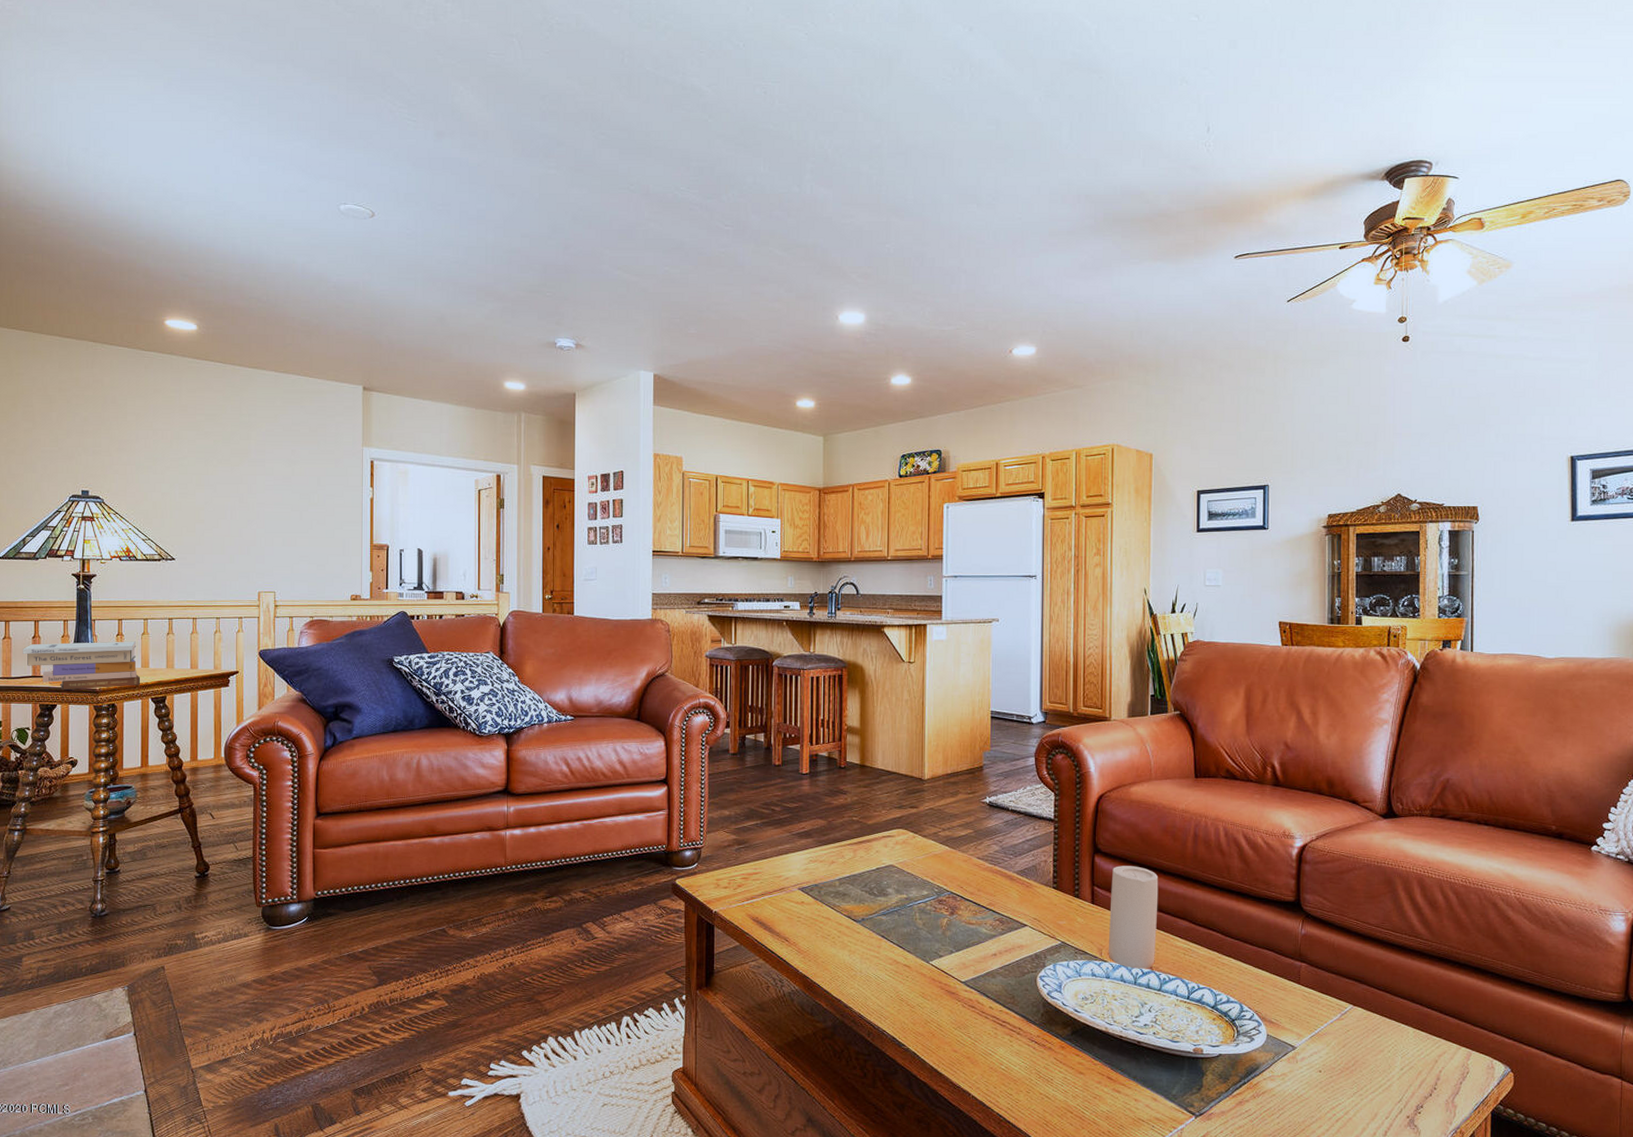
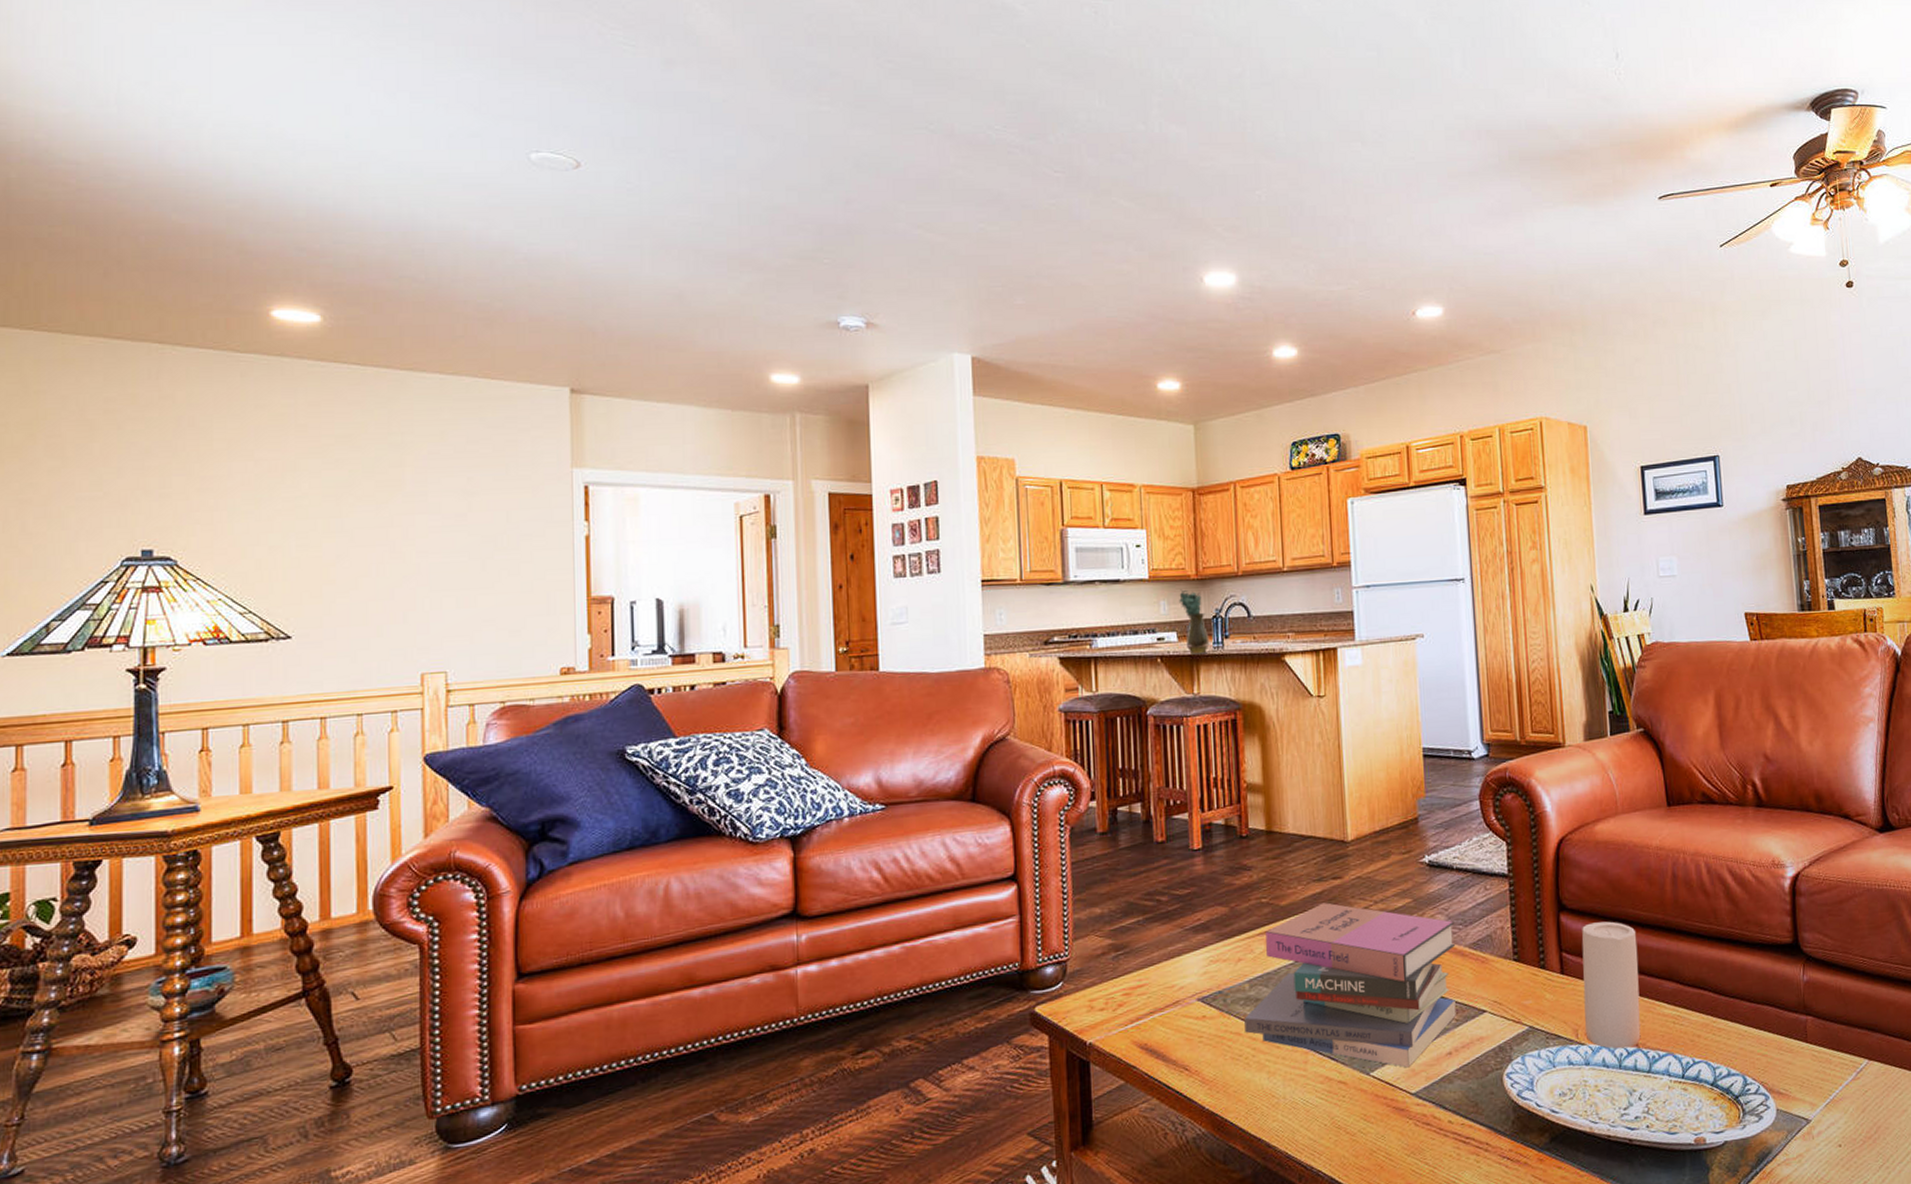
books: present [22,641,141,691] -> none [44,758,239,838]
vase: none [803,569,825,621] -> present [1179,589,1210,655]
books: none [834,826,1007,962] -> present [1244,902,1456,1068]

